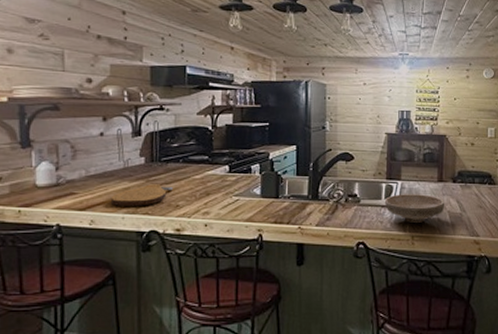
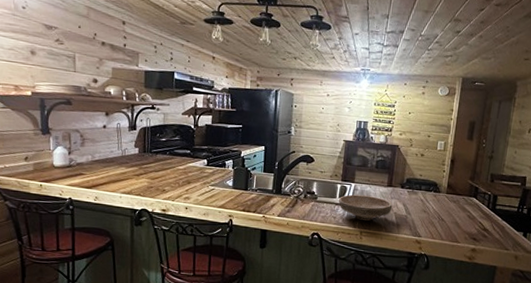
cutting board: present [110,184,173,206] -> none [111,170,161,189]

